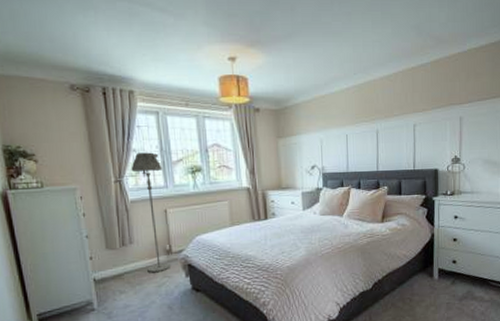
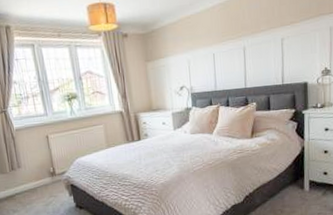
floor lamp: present [131,152,170,273] -> none [13,83,55,194]

